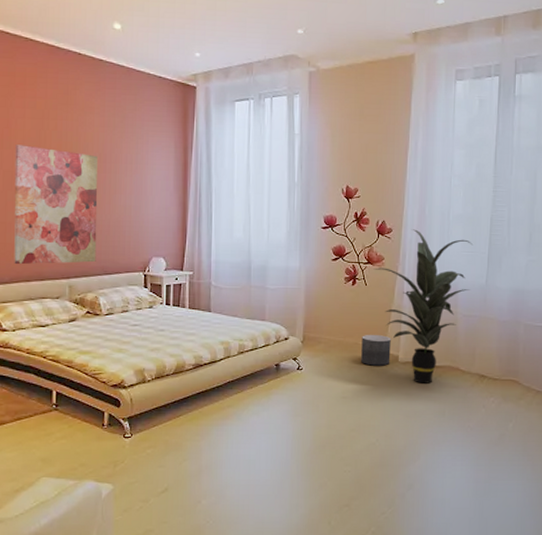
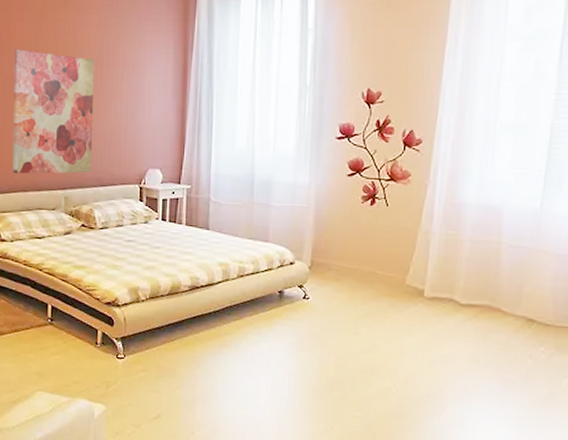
planter: present [361,335,391,366] -> none [378,263,416,301]
indoor plant: present [373,229,473,384] -> none [397,140,525,325]

